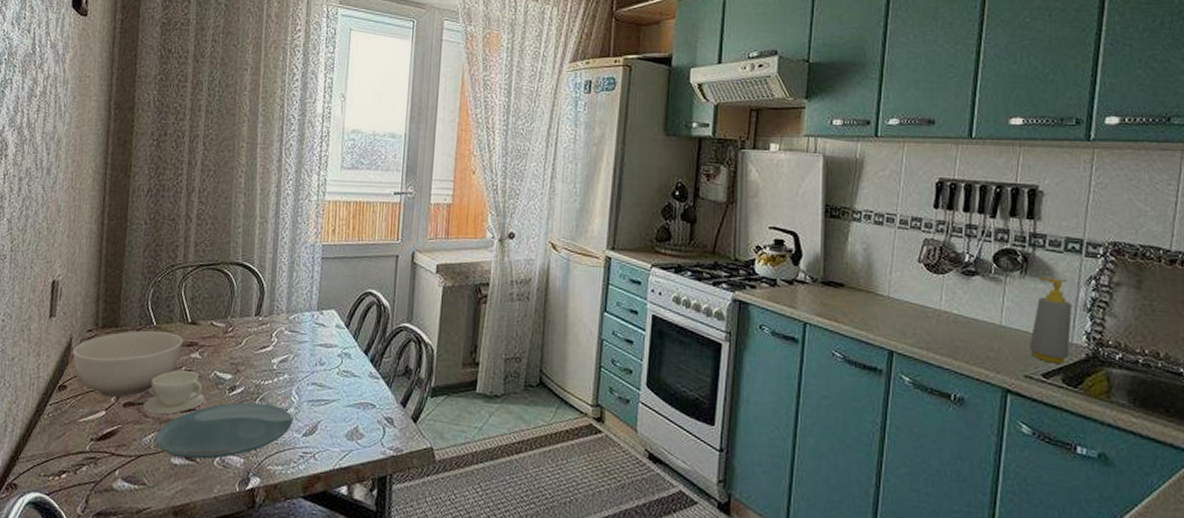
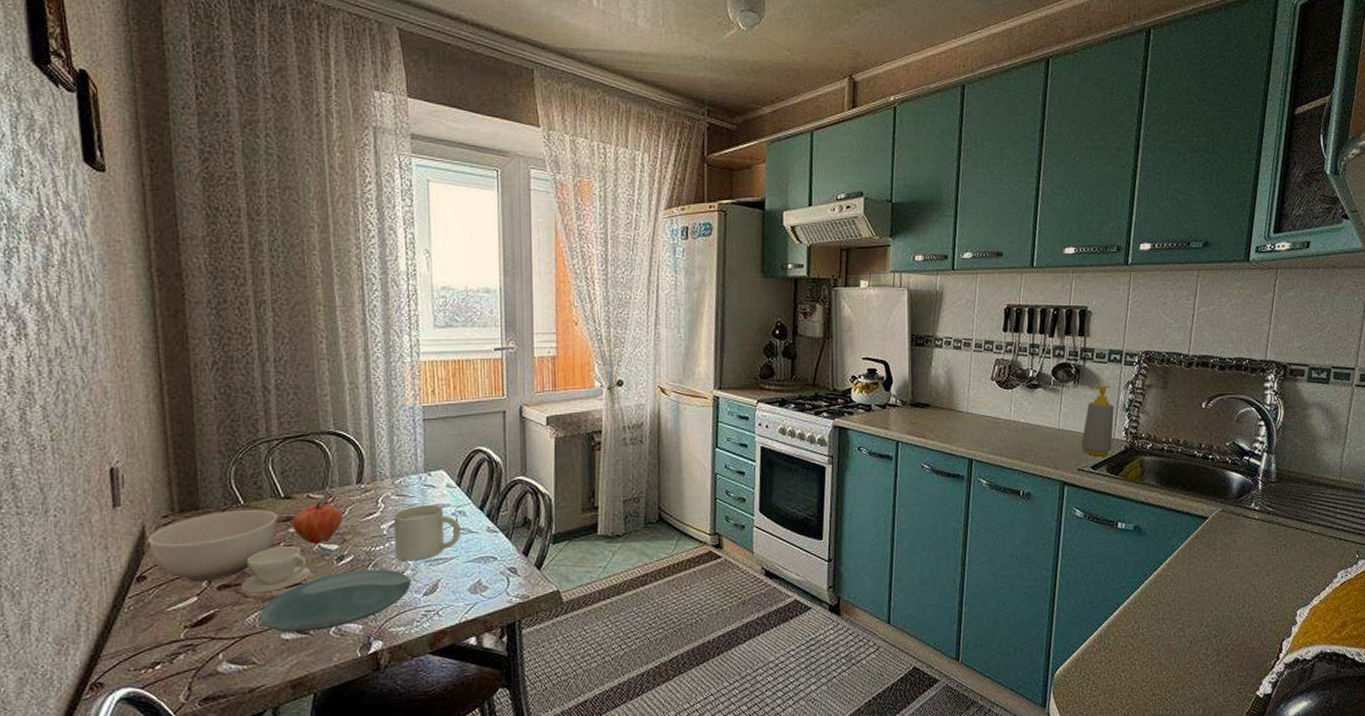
fruit: none [194,330,241,373] -> present [292,501,344,545]
mug: none [281,342,345,400] -> present [393,504,461,562]

